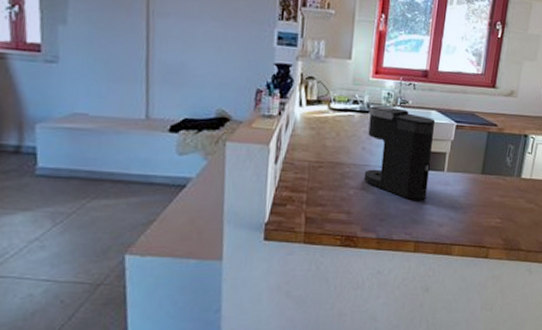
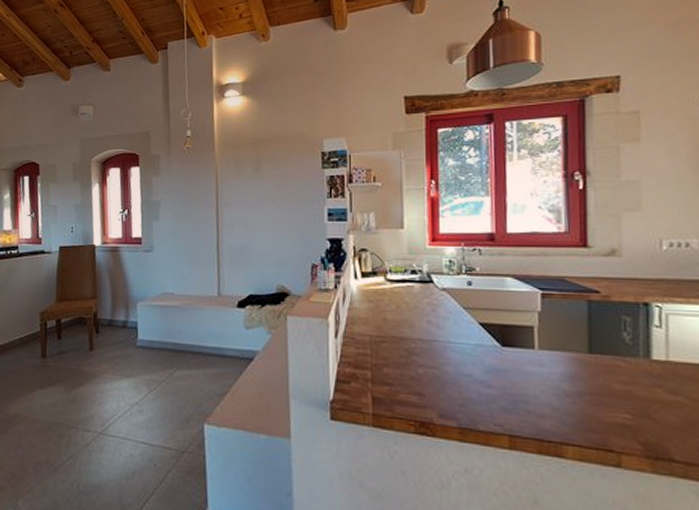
coffee maker: present [363,105,436,200] -> none [430,274,516,383]

